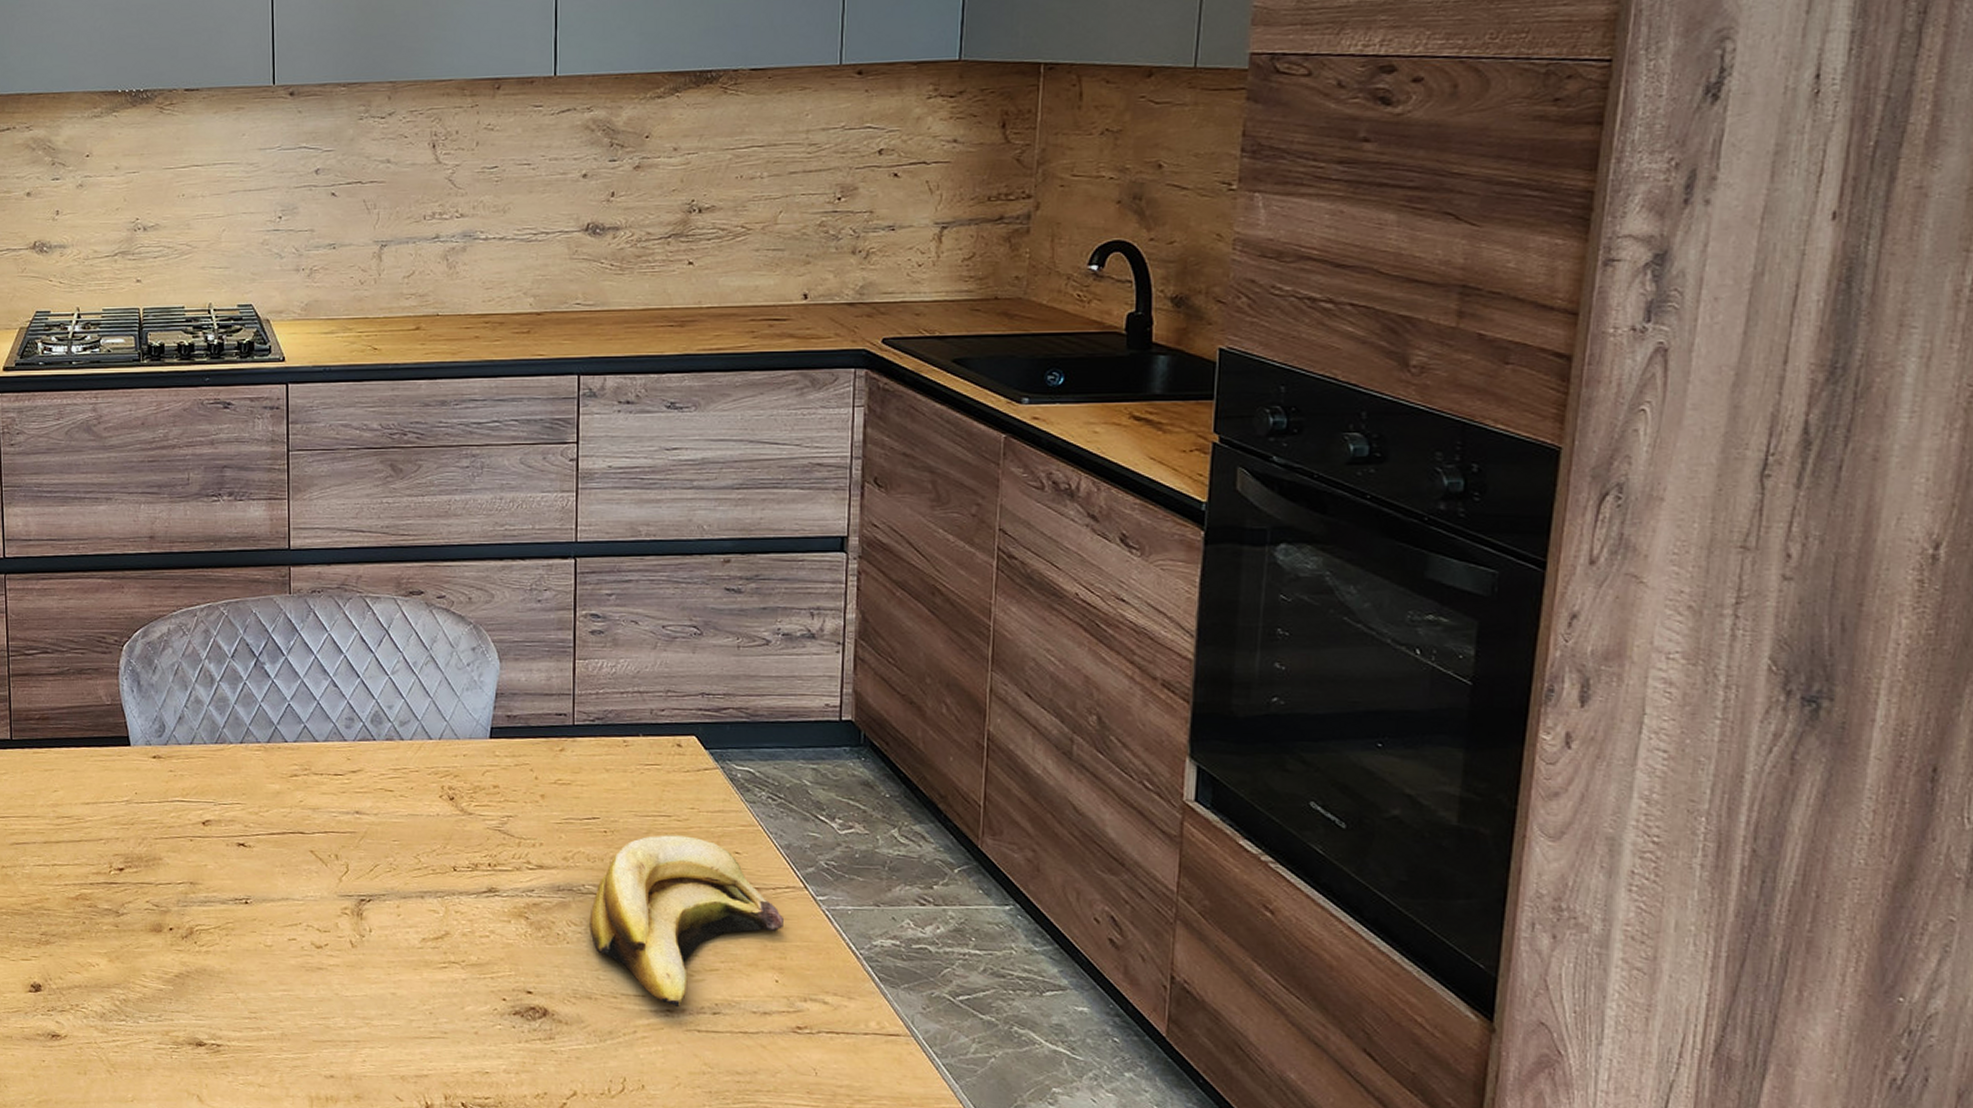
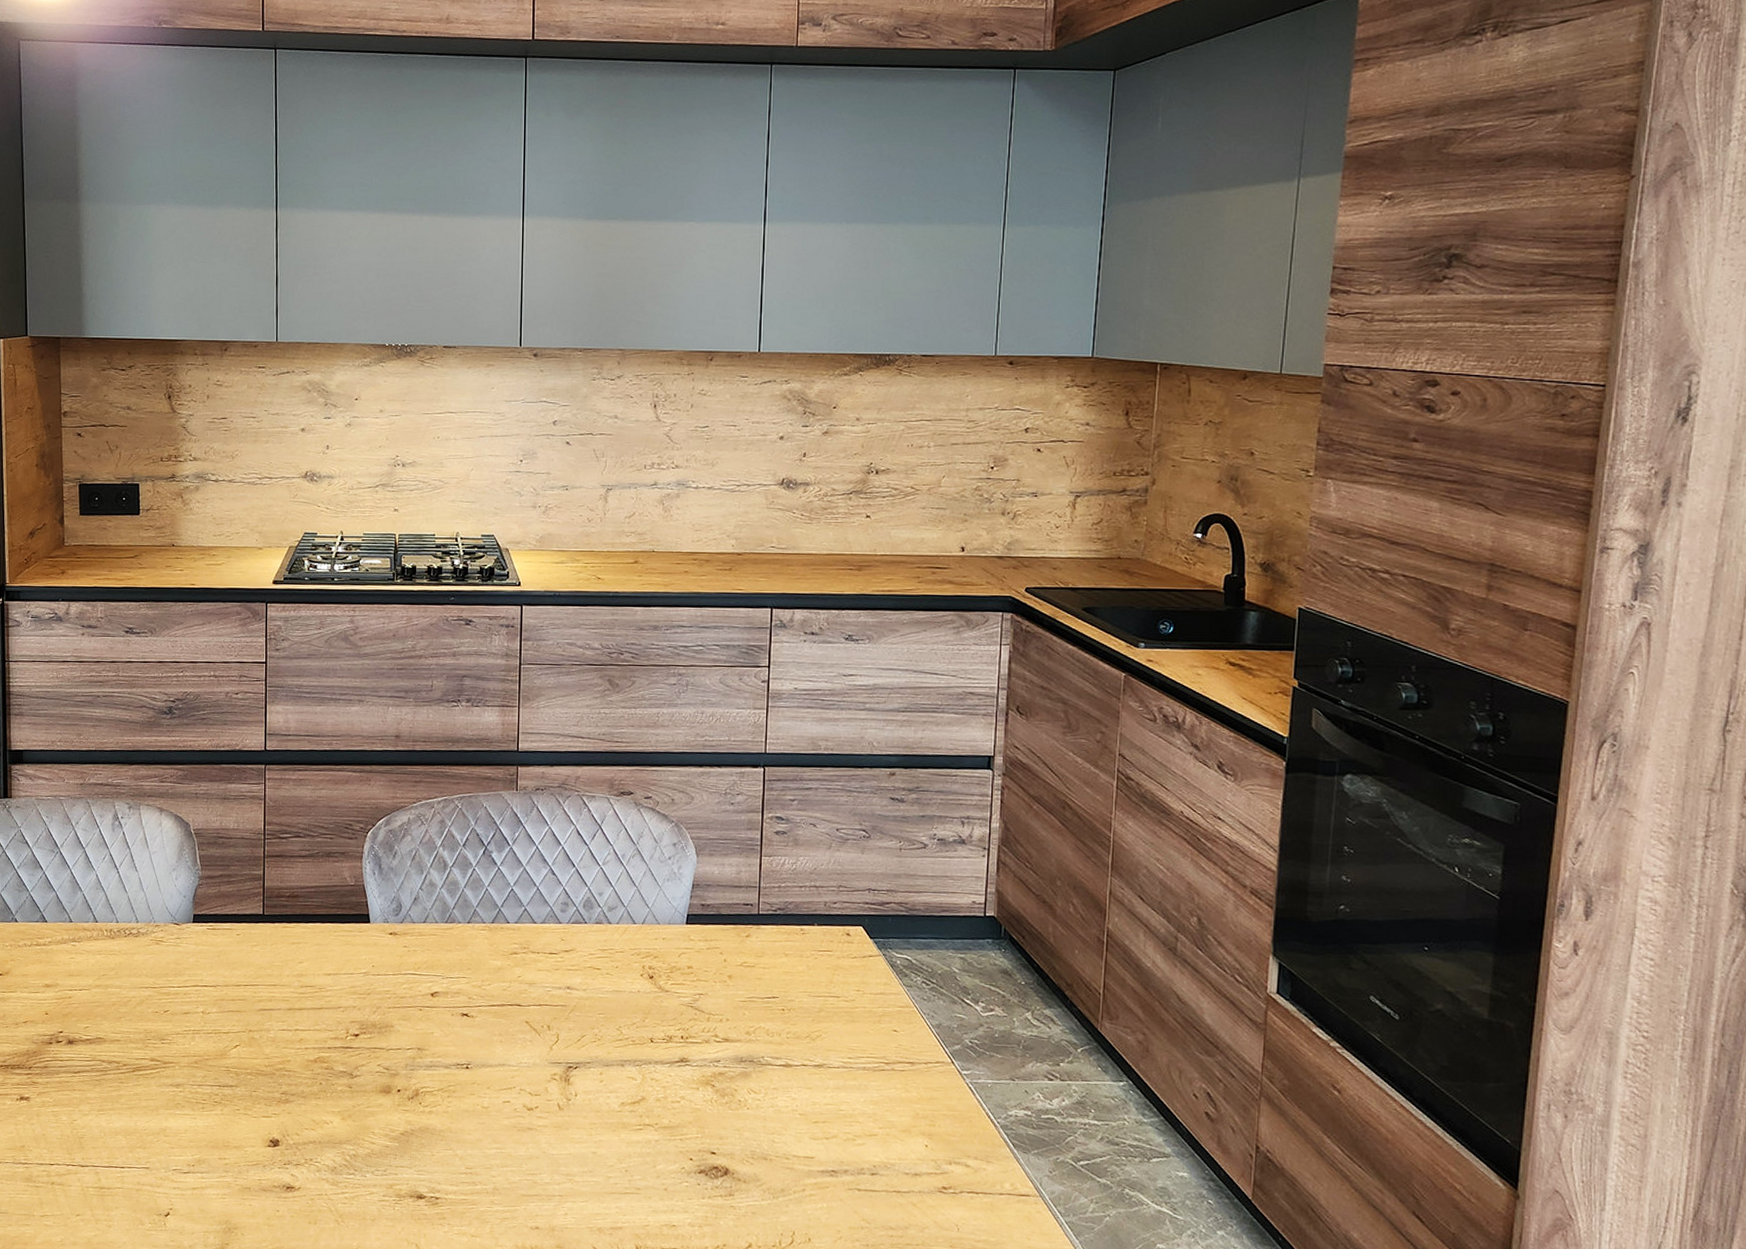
banana: present [589,835,783,1008] -> none [767,1013,933,1169]

